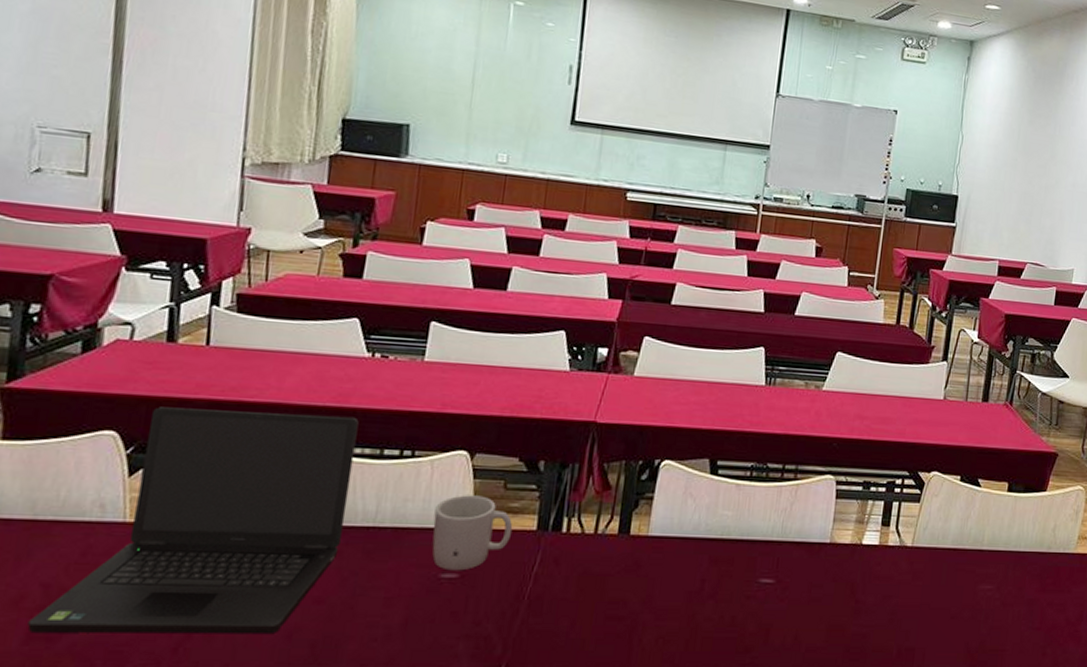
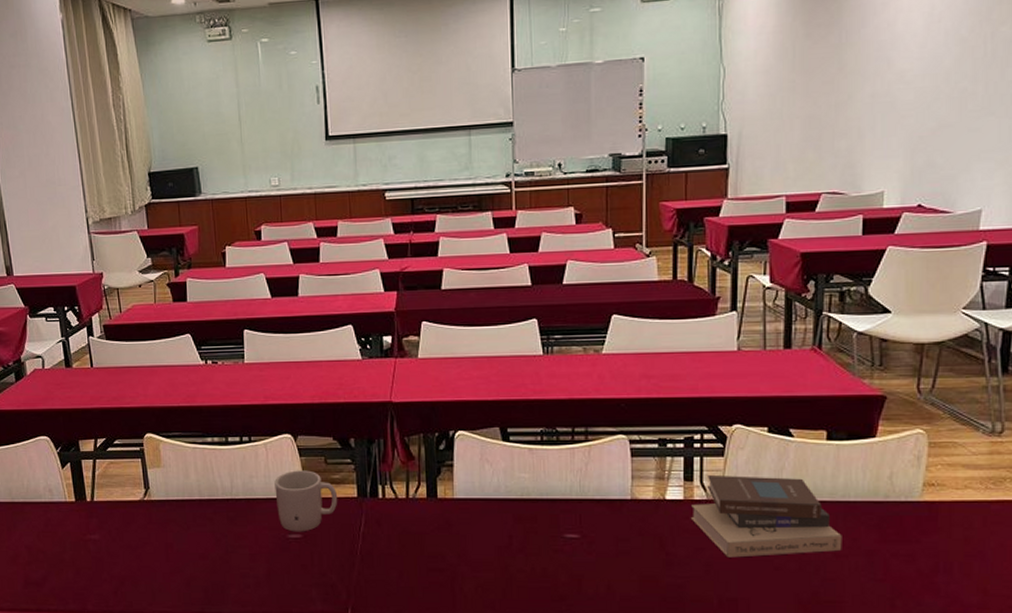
laptop: present [27,407,359,635] -> none [24,413,211,582]
books: none [882,520,1011,606] -> present [690,474,842,558]

